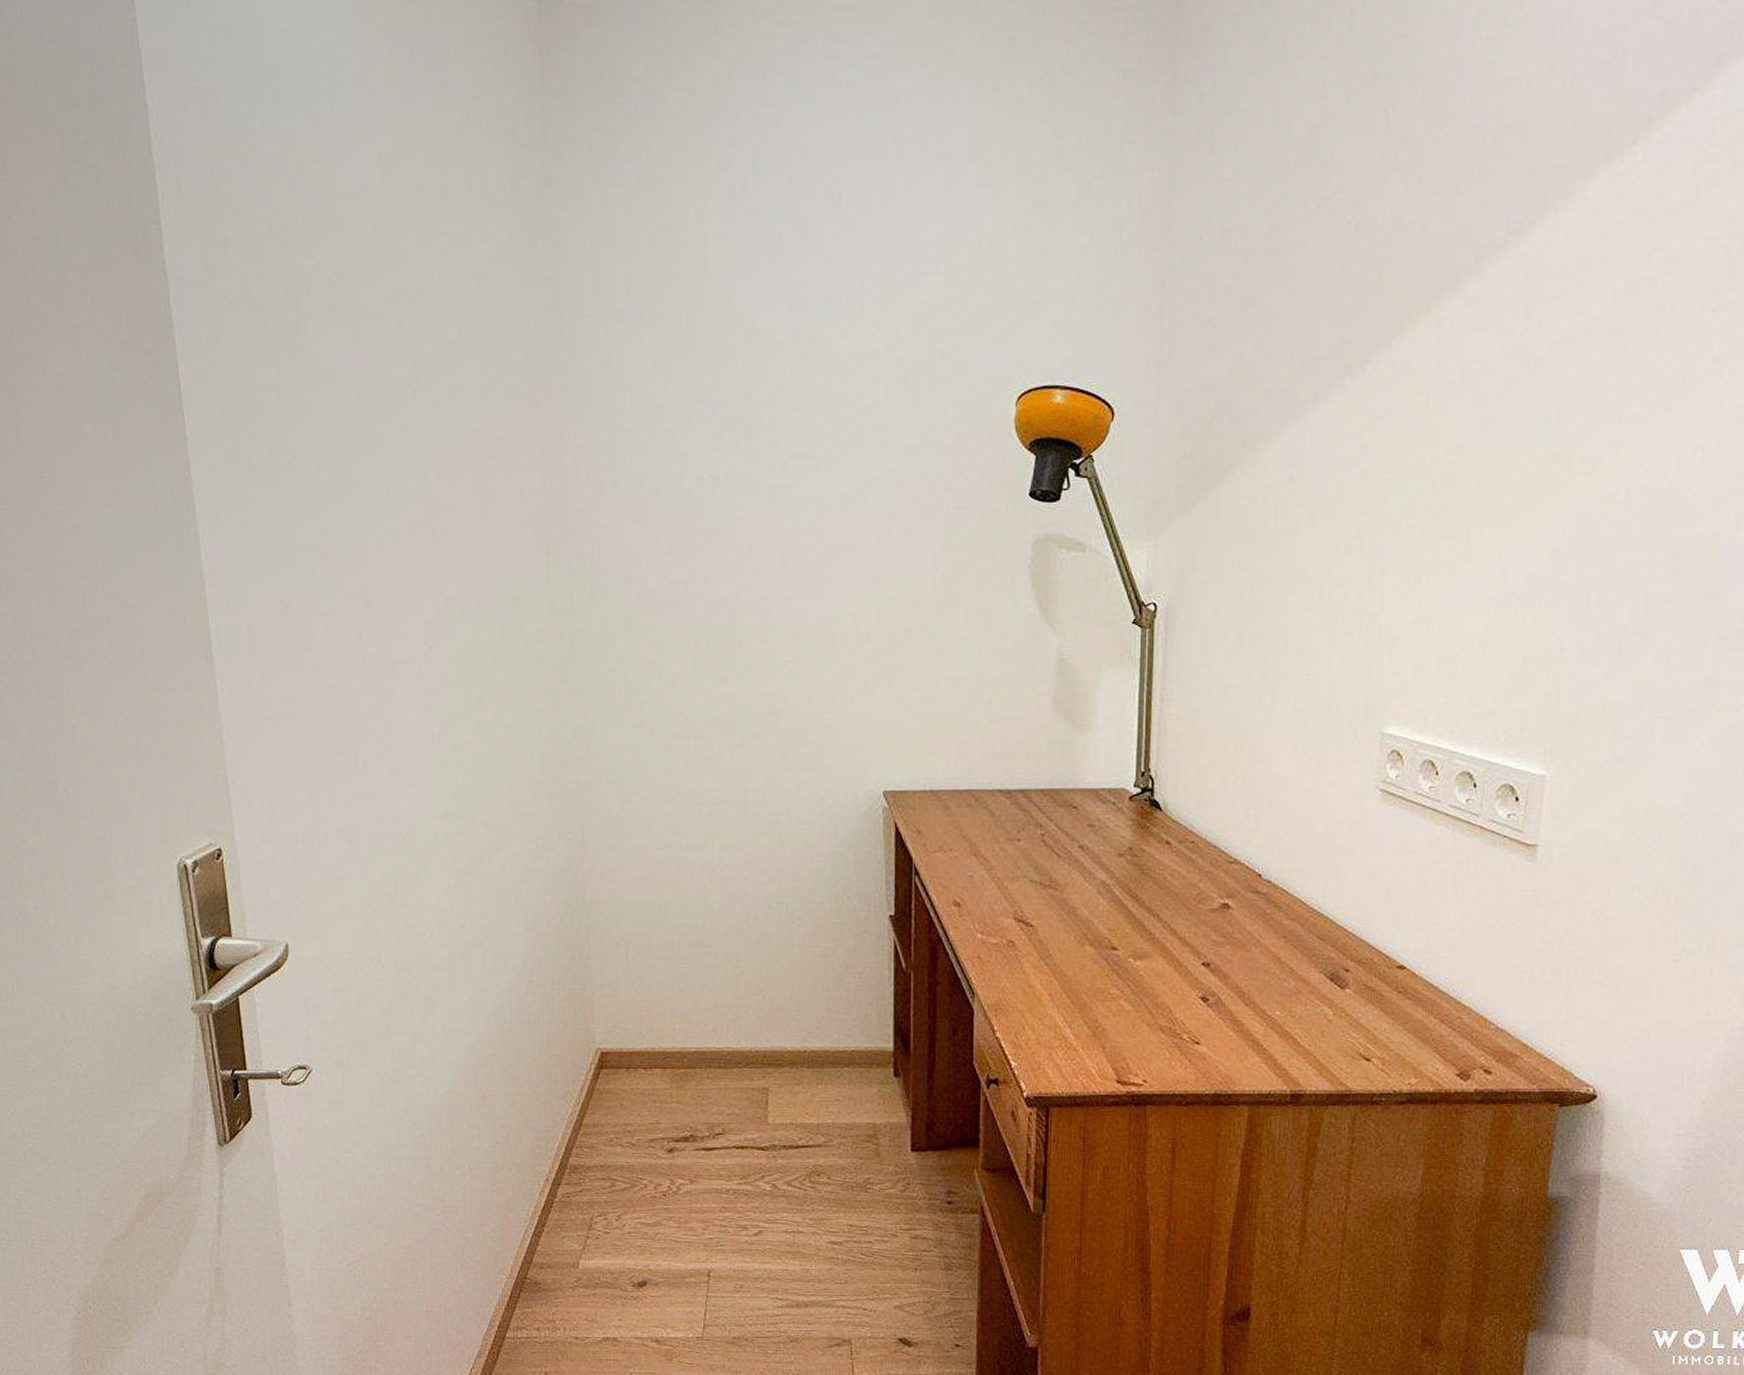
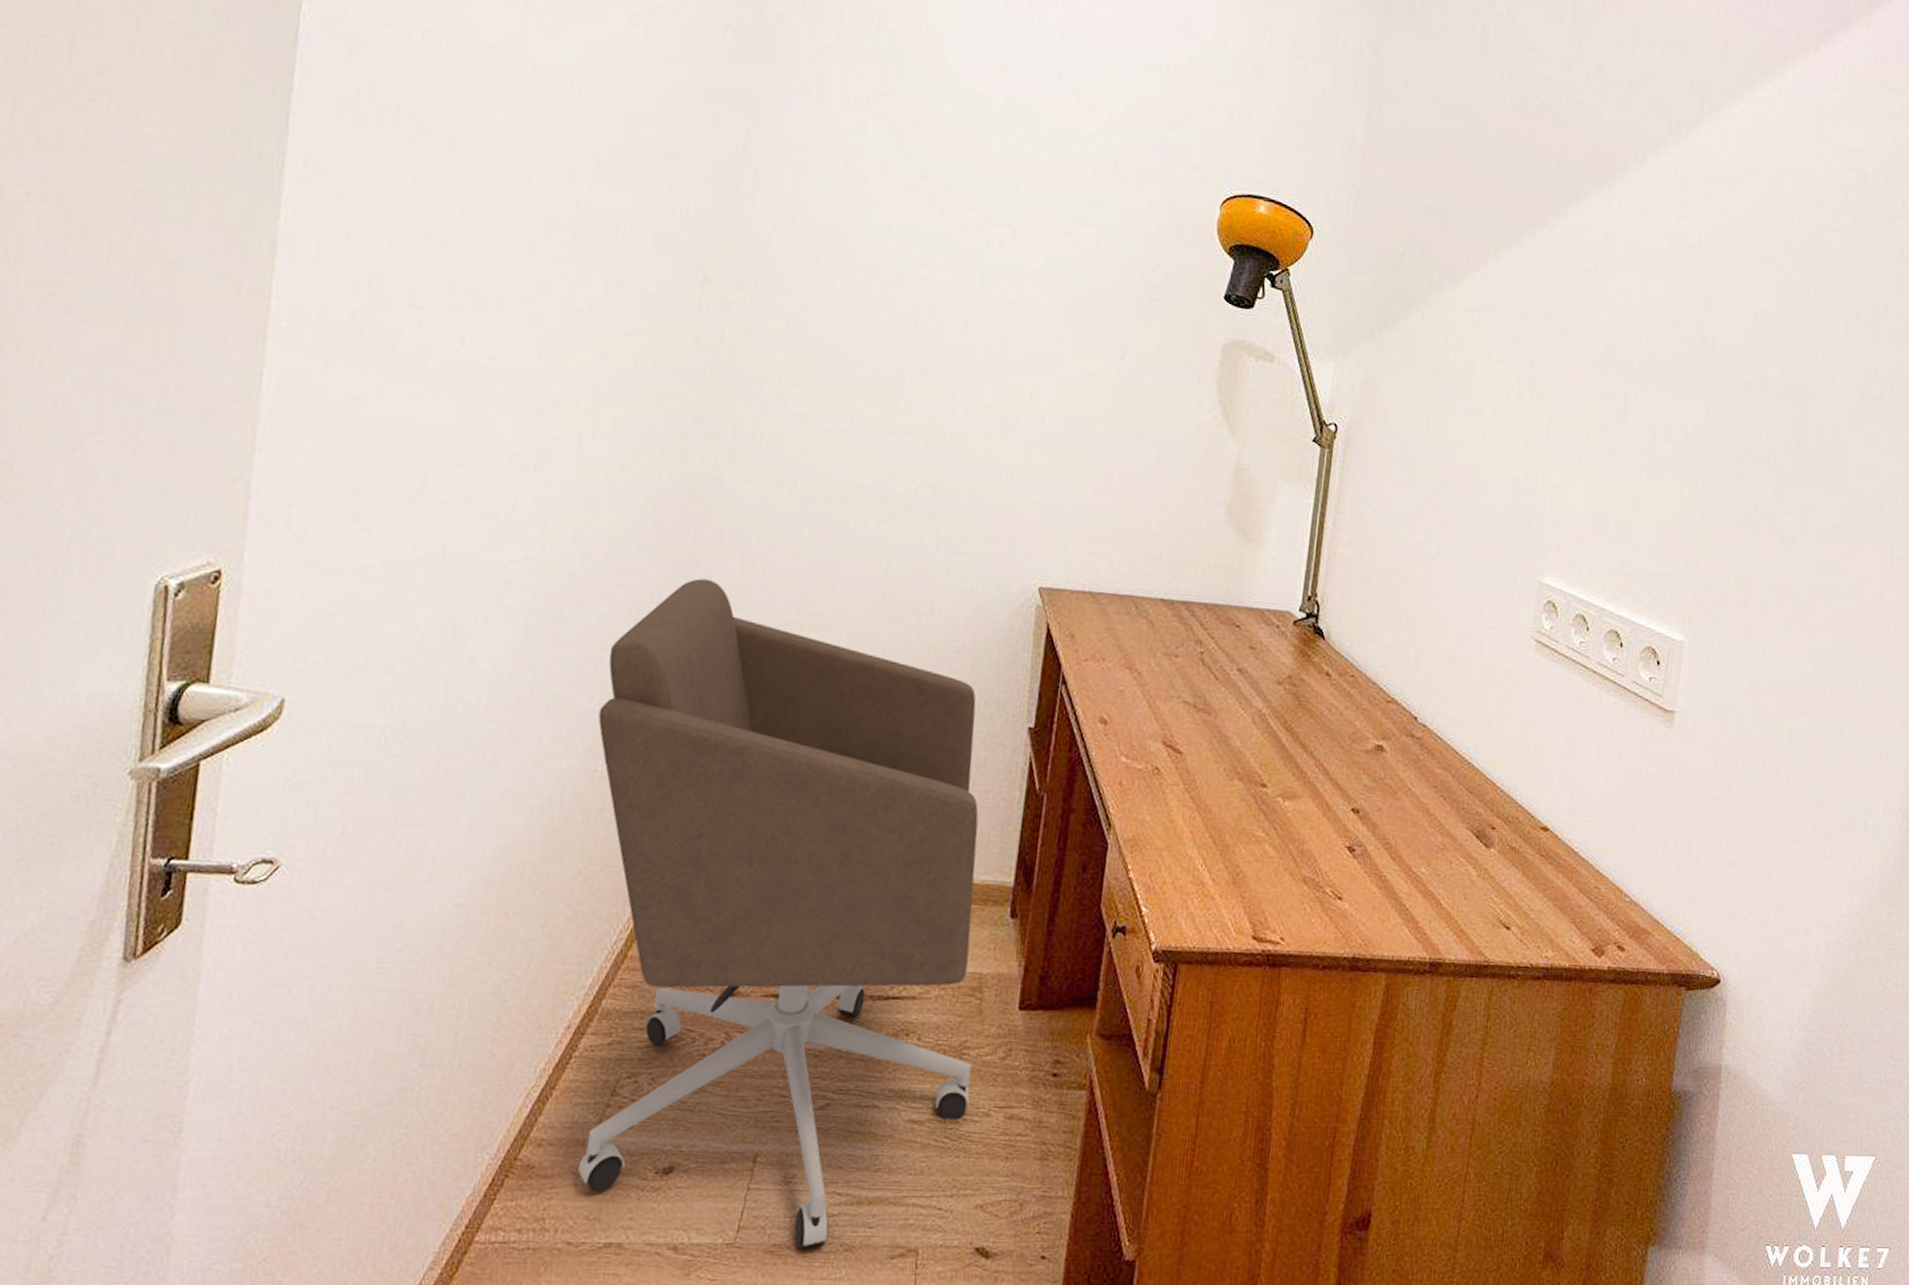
office chair: none [526,815,879,1341] -> present [578,578,979,1249]

